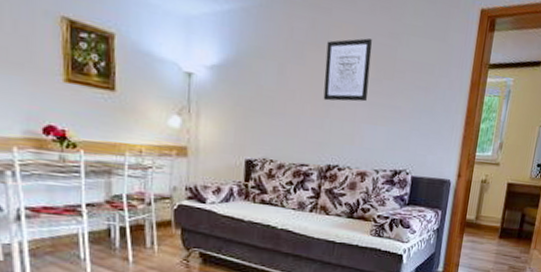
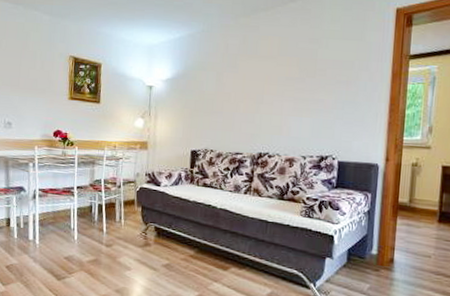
wall art: present [323,38,372,102] -> none [254,46,295,99]

